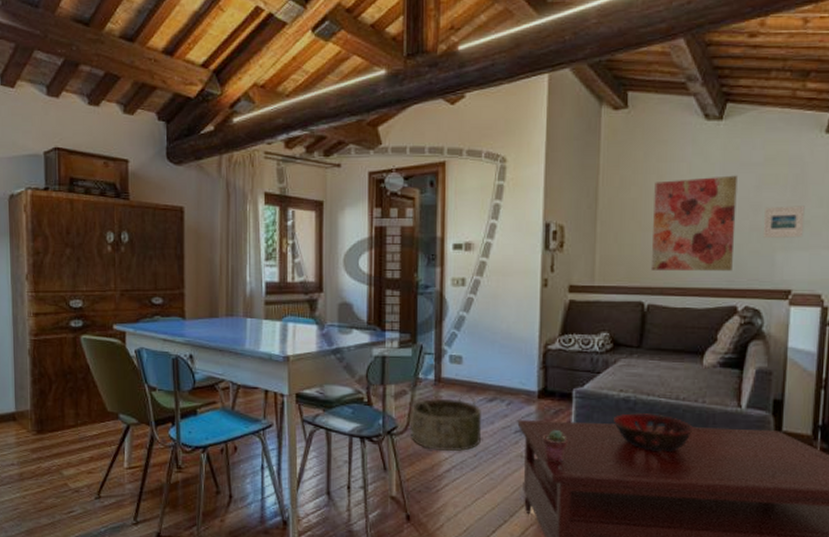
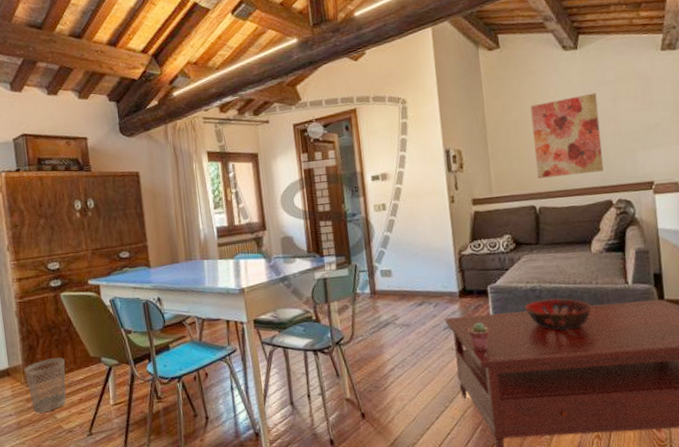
wastebasket: none [32,408,78,467] -> present [24,357,67,413]
basket: present [411,393,481,452] -> none [353,301,416,354]
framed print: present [762,206,805,238] -> none [622,111,657,141]

